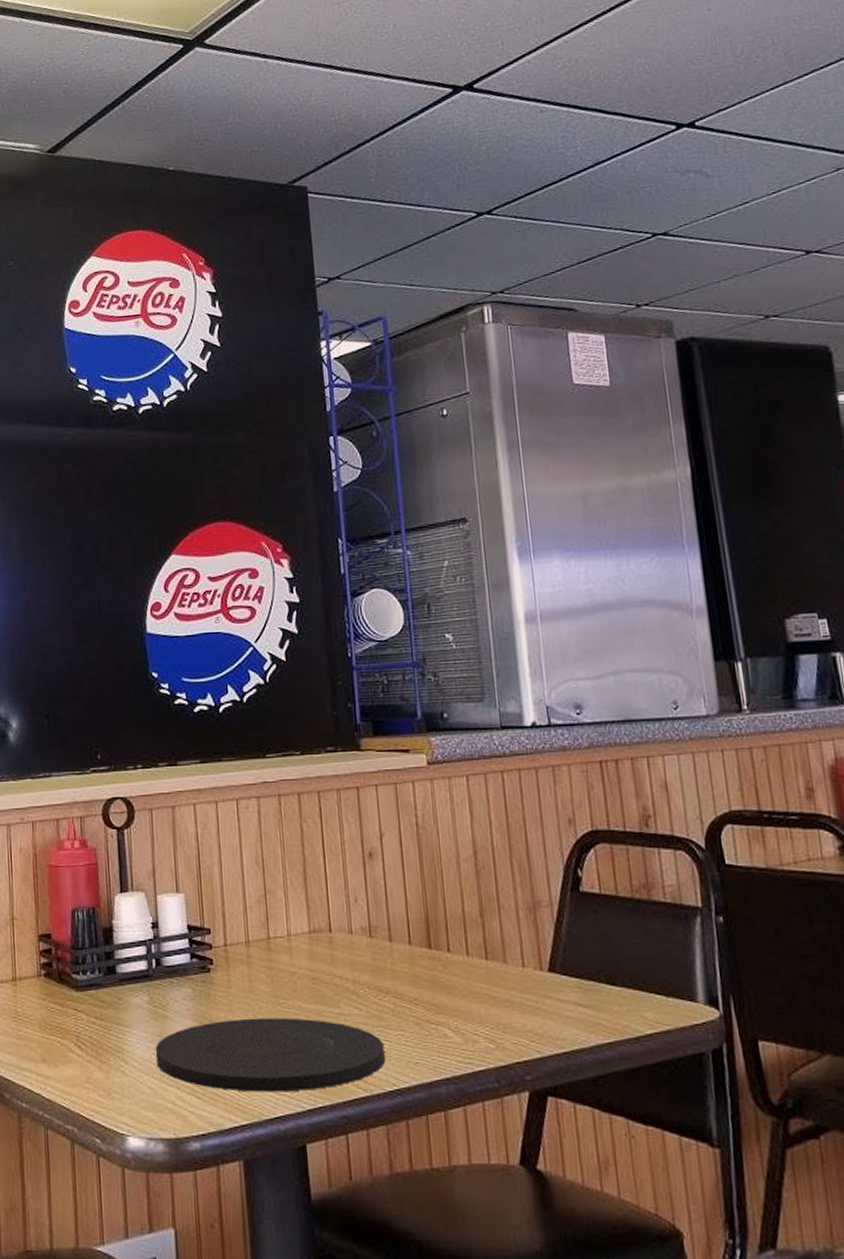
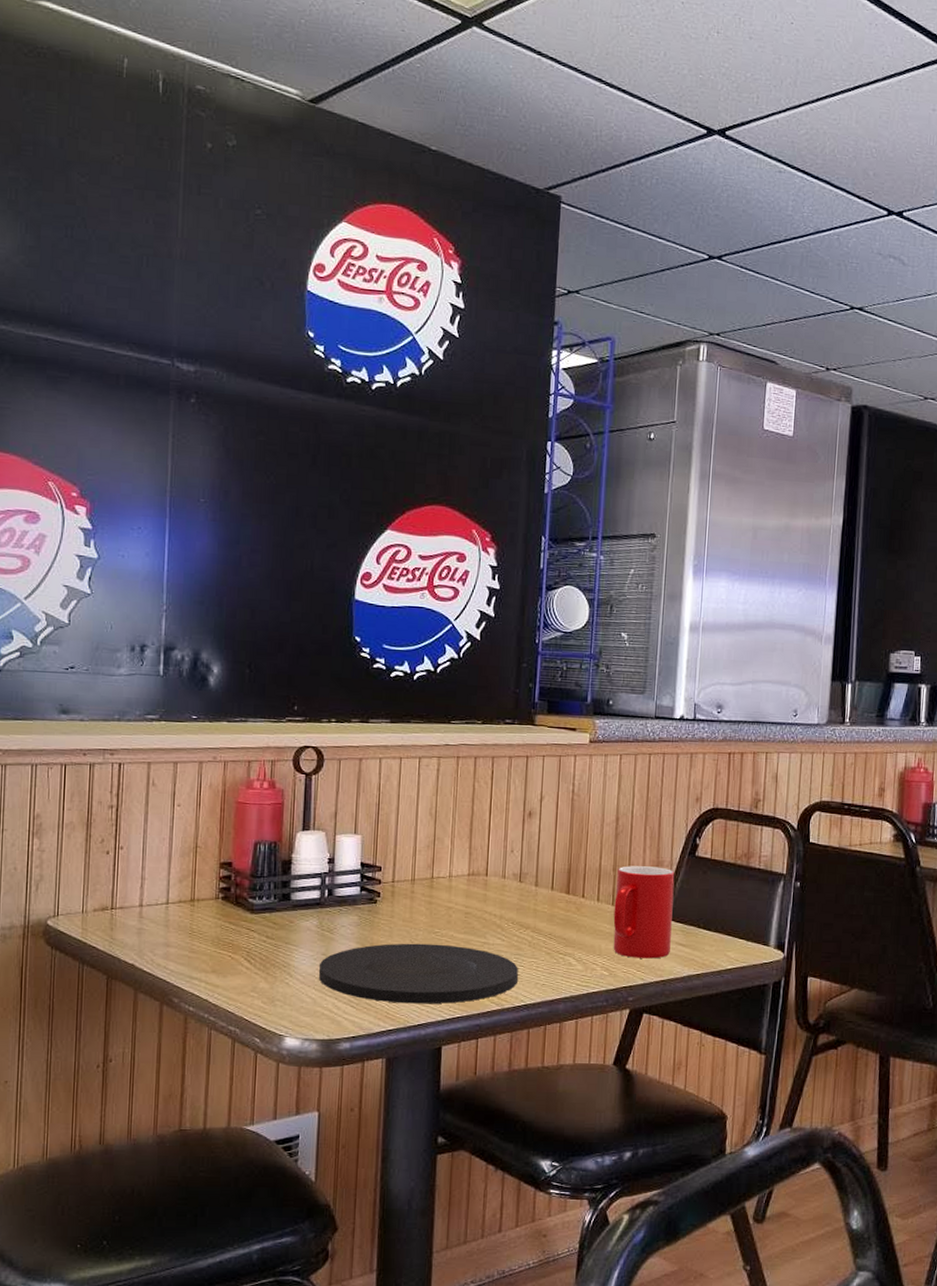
cup: none [485,908,569,1025] -> present [613,866,675,959]

